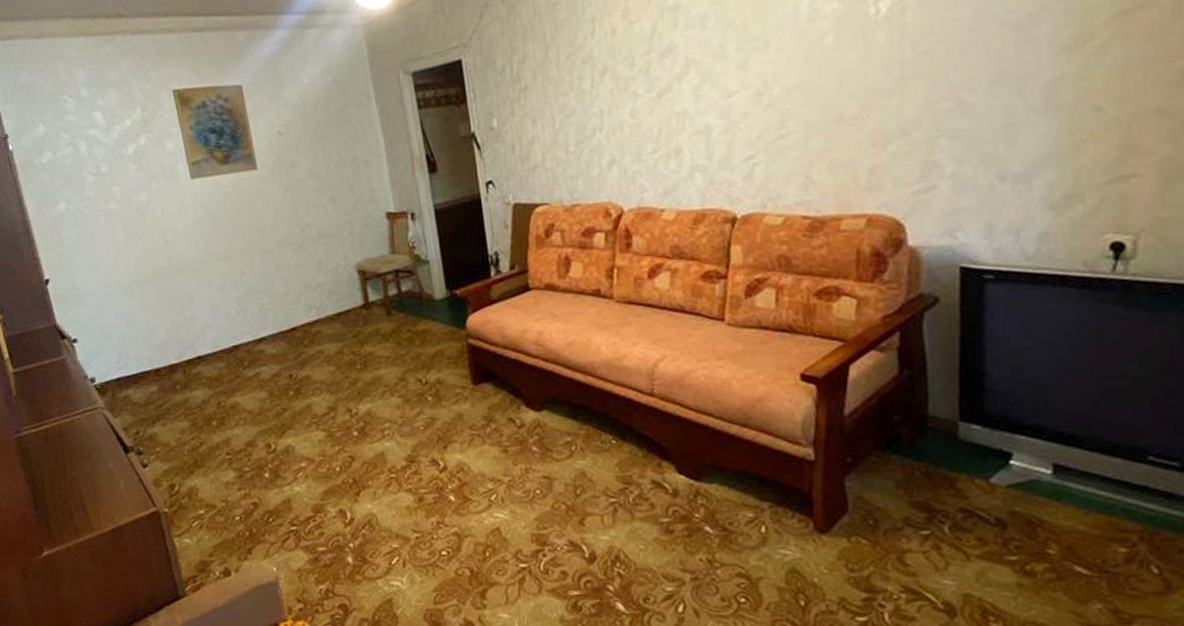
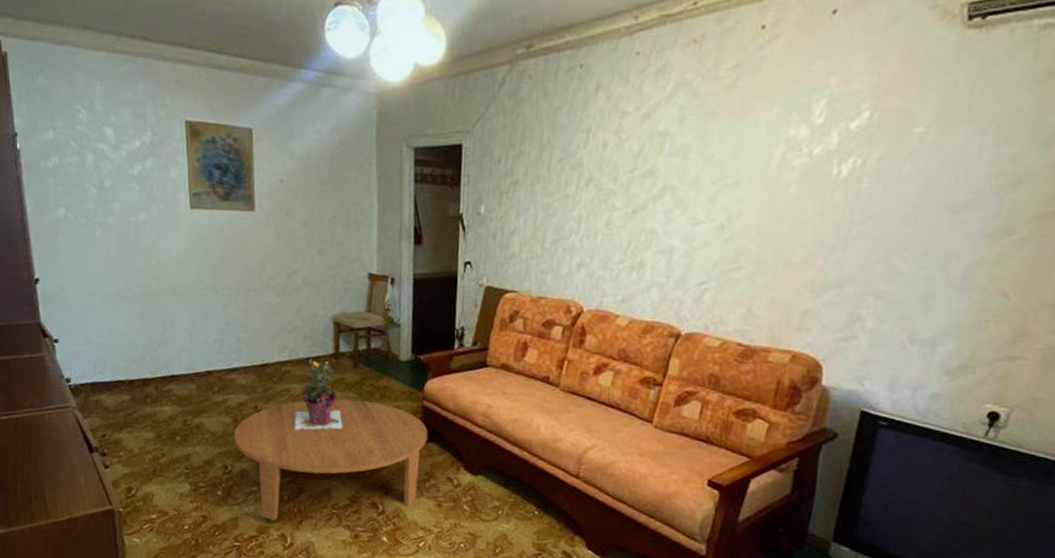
coffee table: none [271,349,480,497] -> present [233,399,428,521]
potted flower: none [332,312,387,393] -> present [294,357,343,431]

